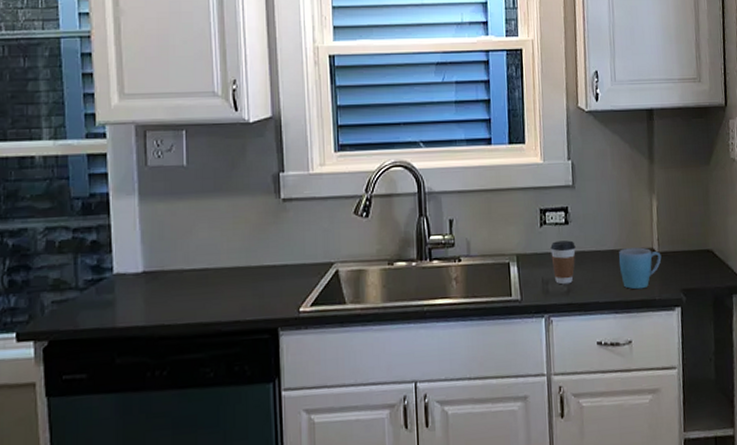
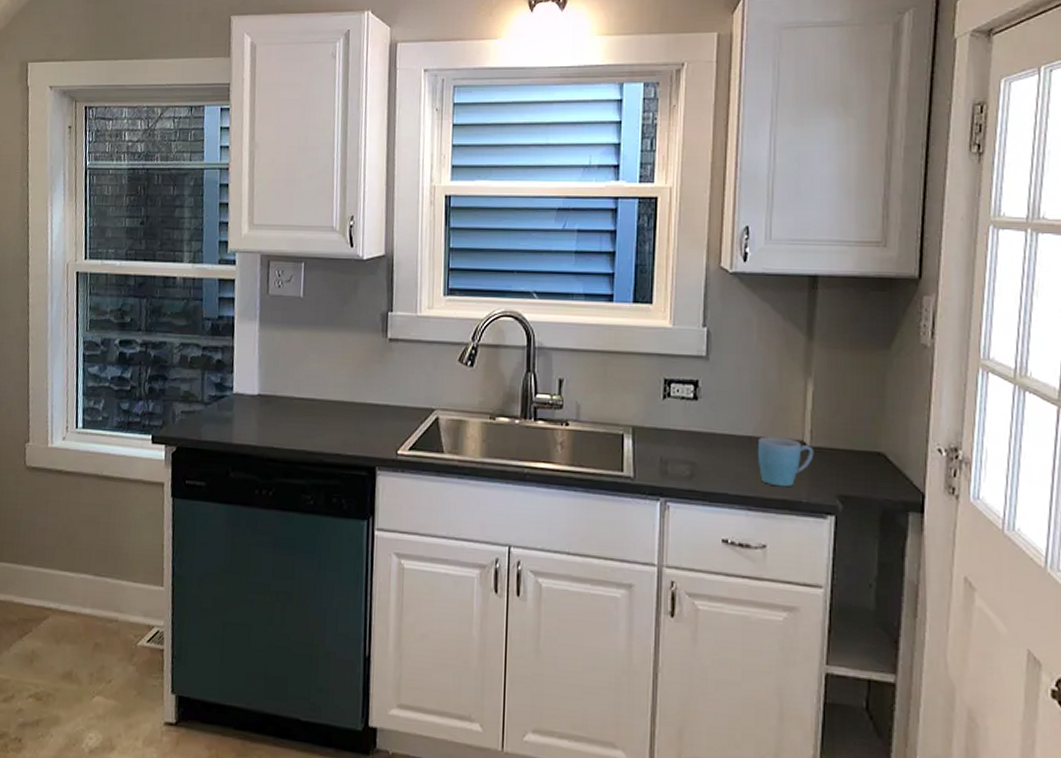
coffee cup: present [550,240,576,285] -> none [673,417,704,468]

